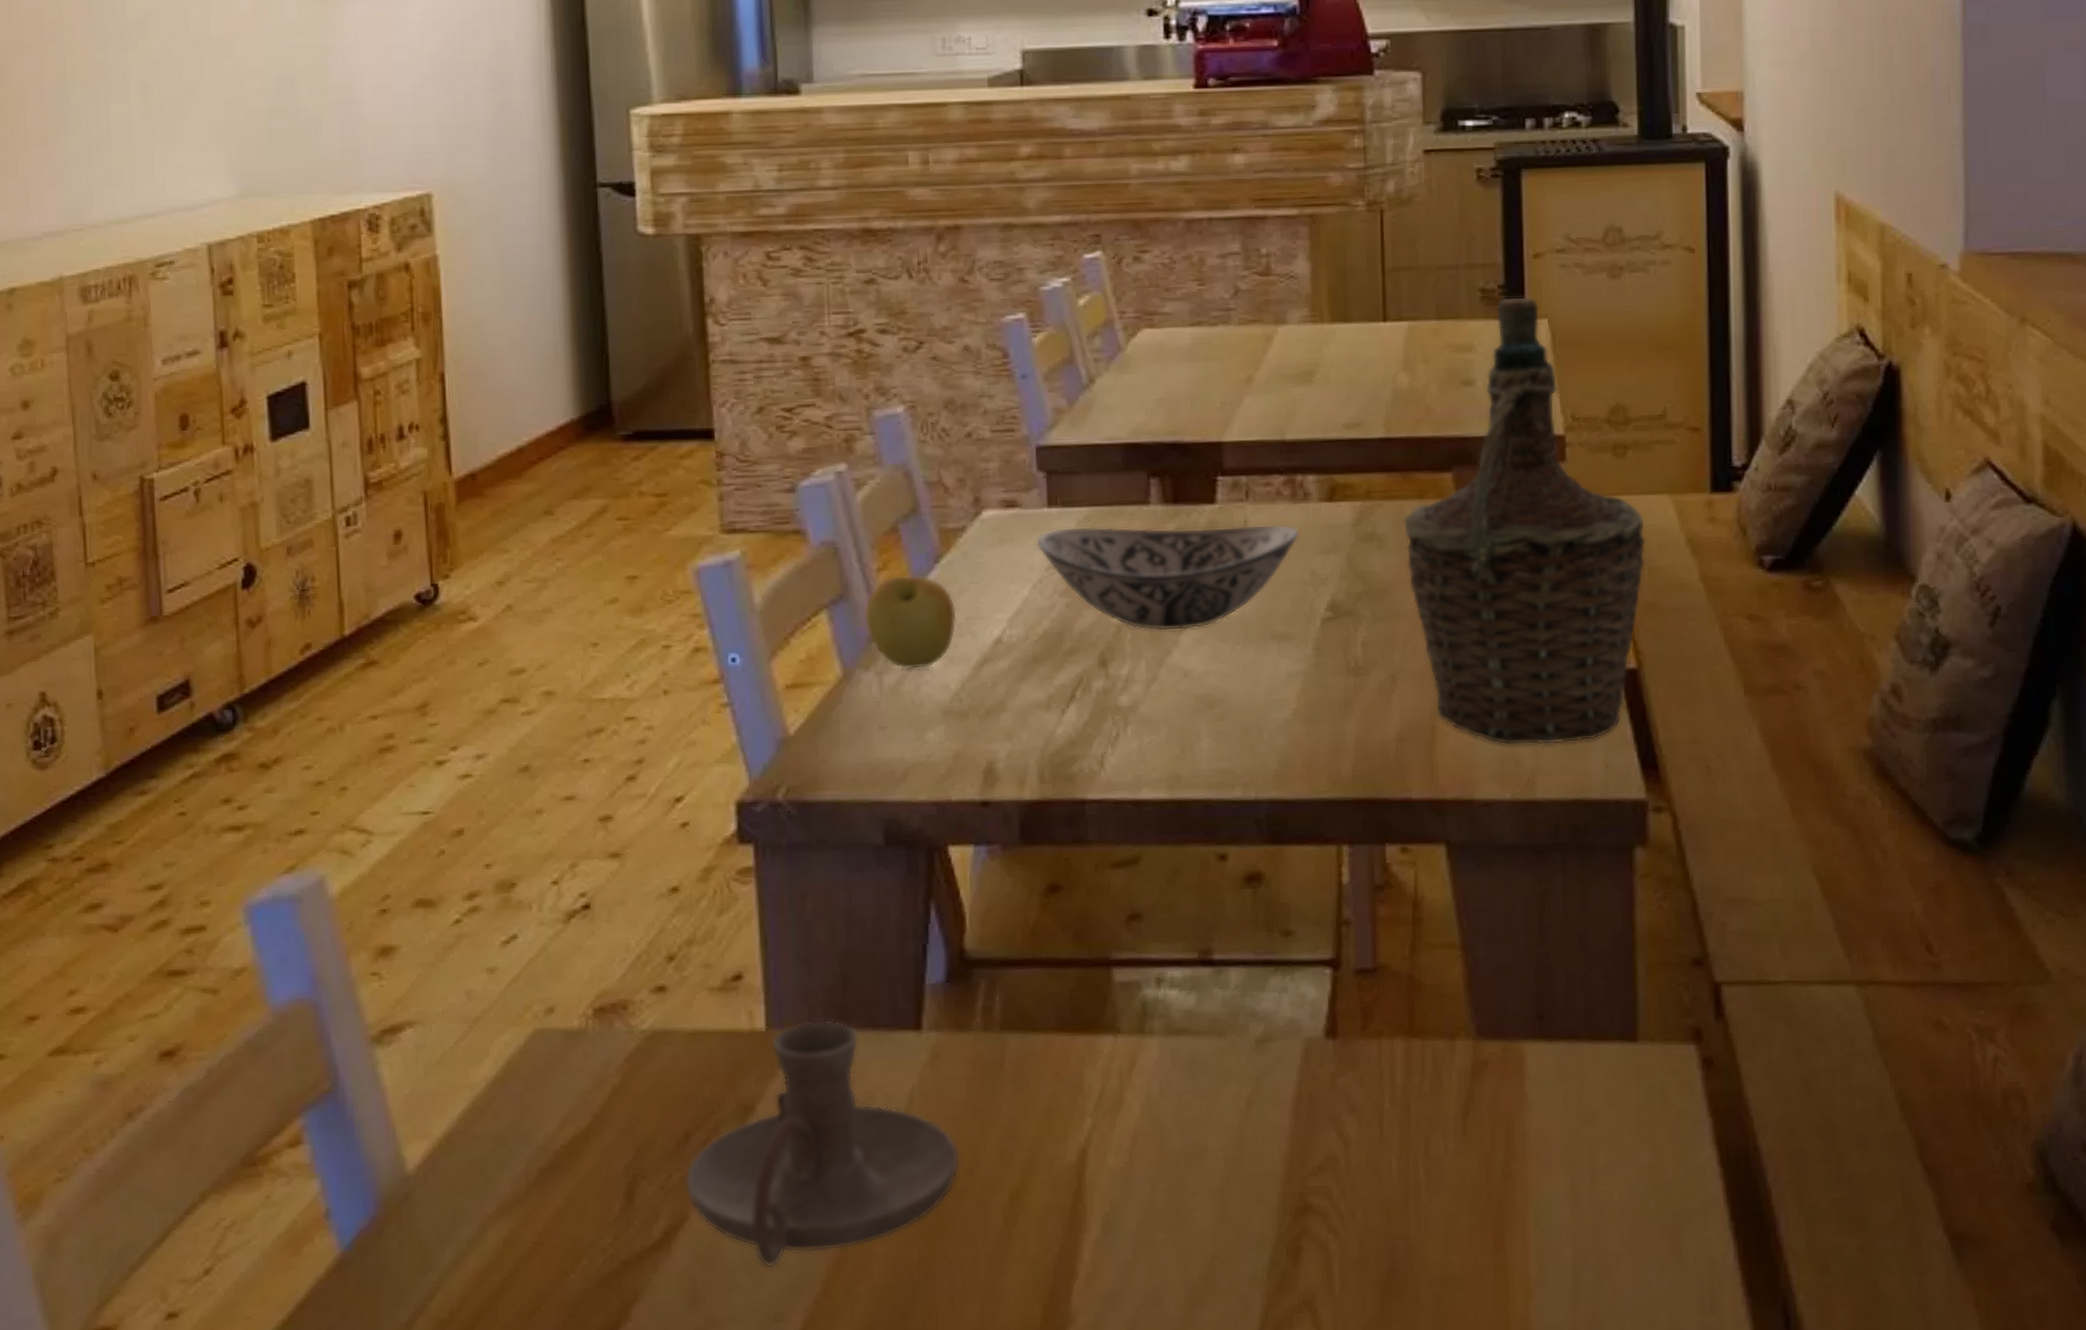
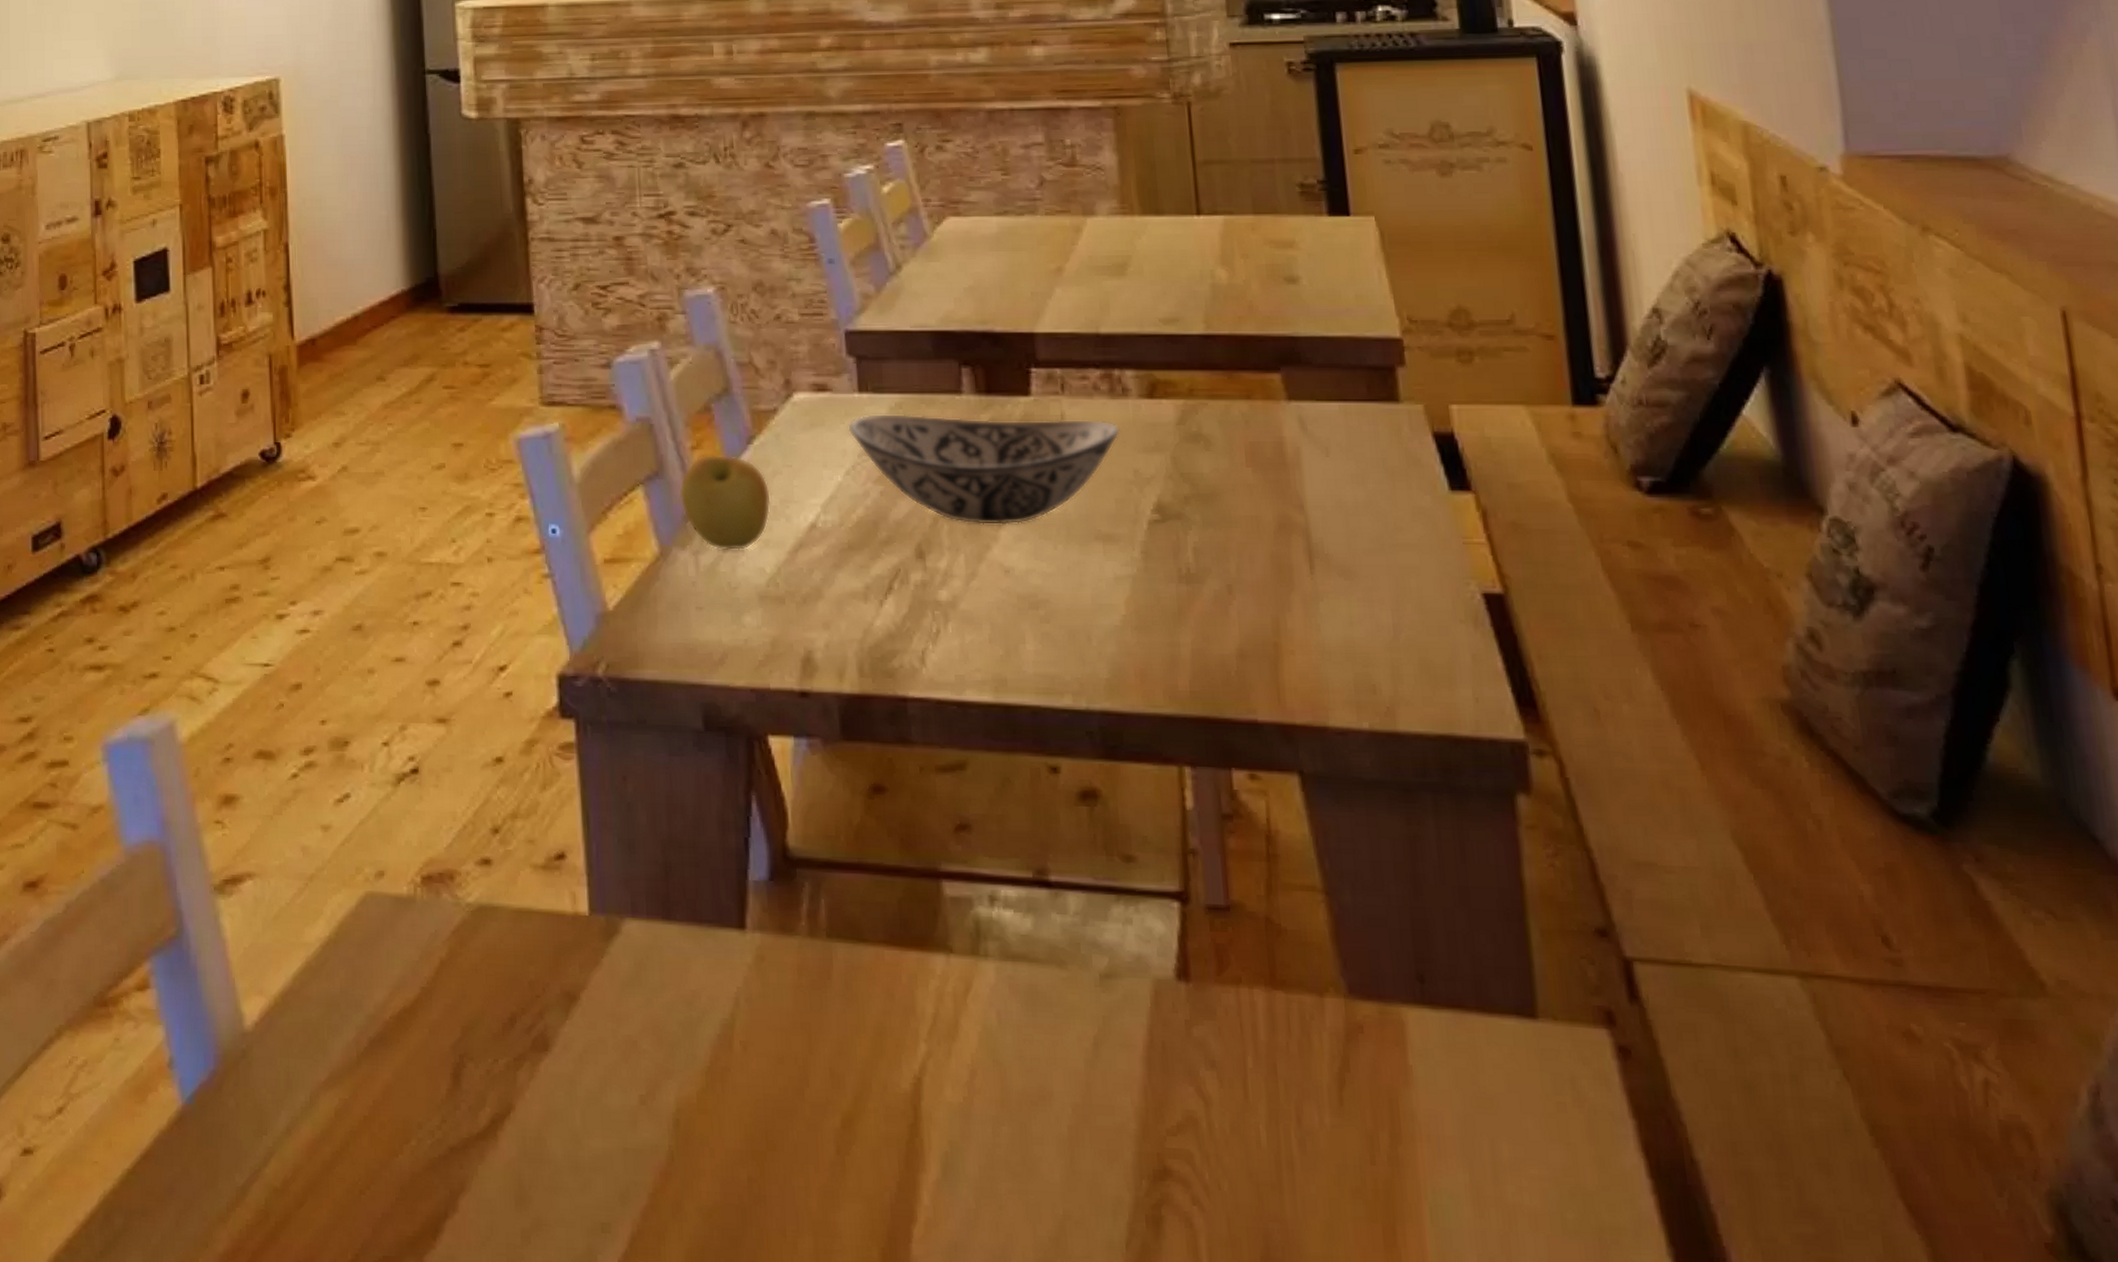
candle holder: present [684,1019,961,1268] -> none [510,908,789,1172]
bottle: present [1403,296,1646,746] -> none [1230,192,1504,672]

